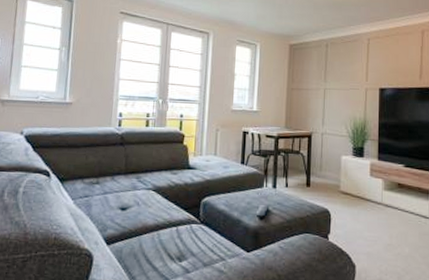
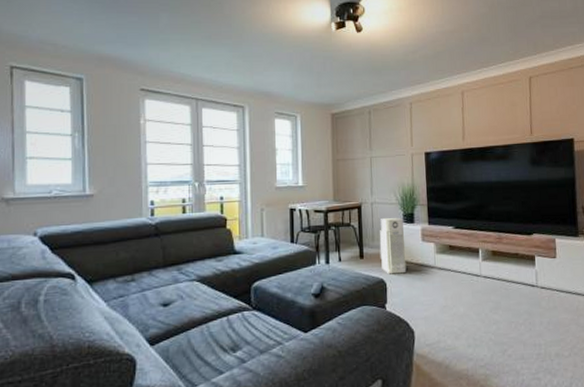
air purifier: none [326,150,353,206] -> present [379,218,407,275]

